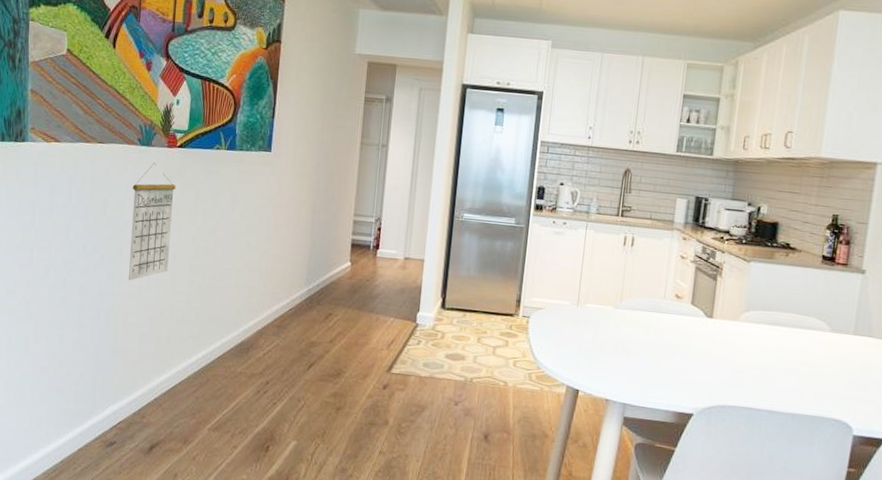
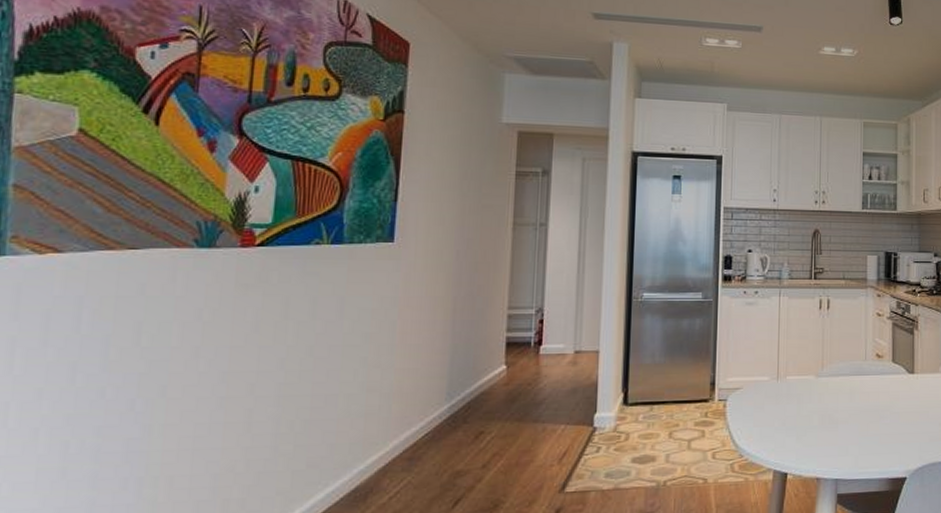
calendar: present [129,162,176,281] -> none [177,268,253,430]

